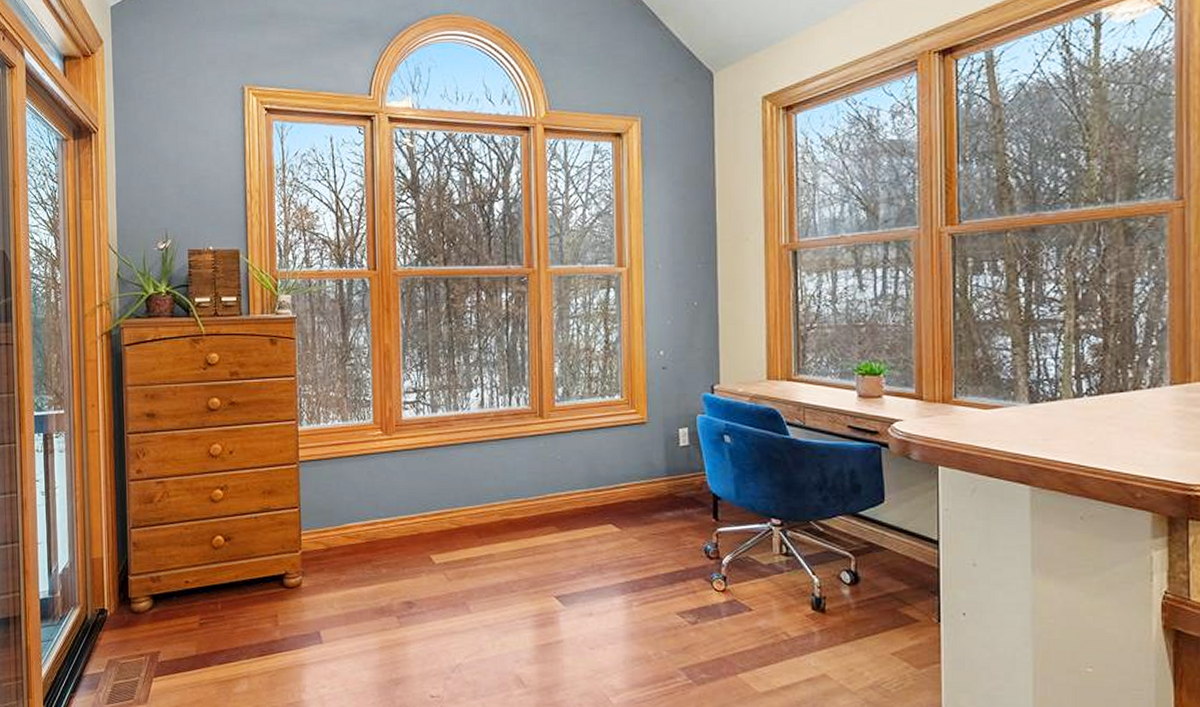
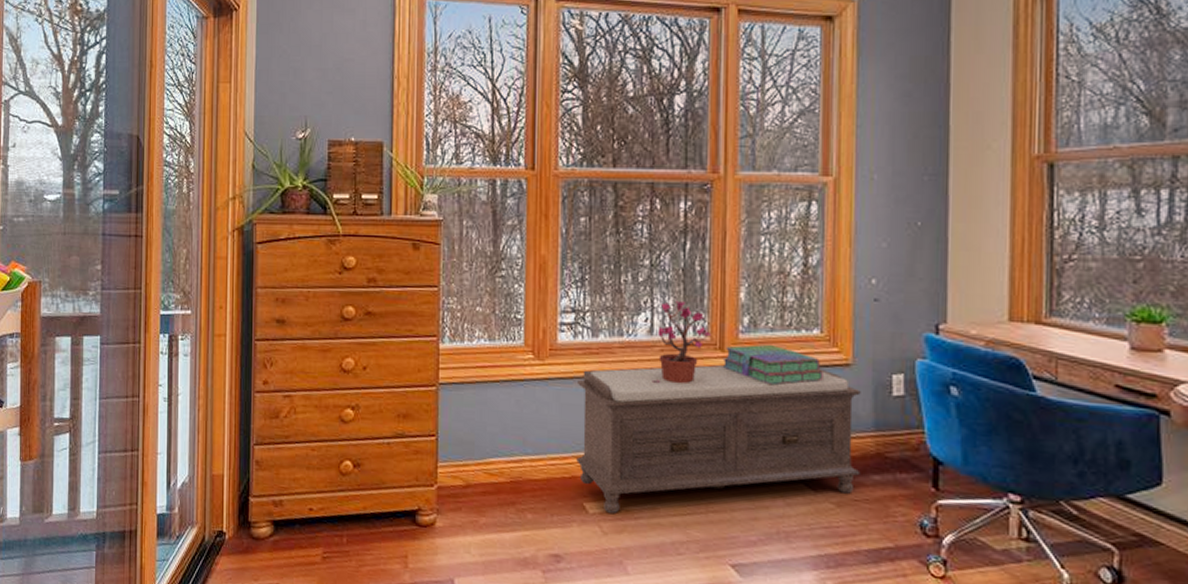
bench: none [420,427,657,563] -> present [576,364,861,514]
potted plant: none [484,377,532,448] -> present [651,300,711,384]
stack of books: none [542,409,624,444] -> present [722,344,823,386]

